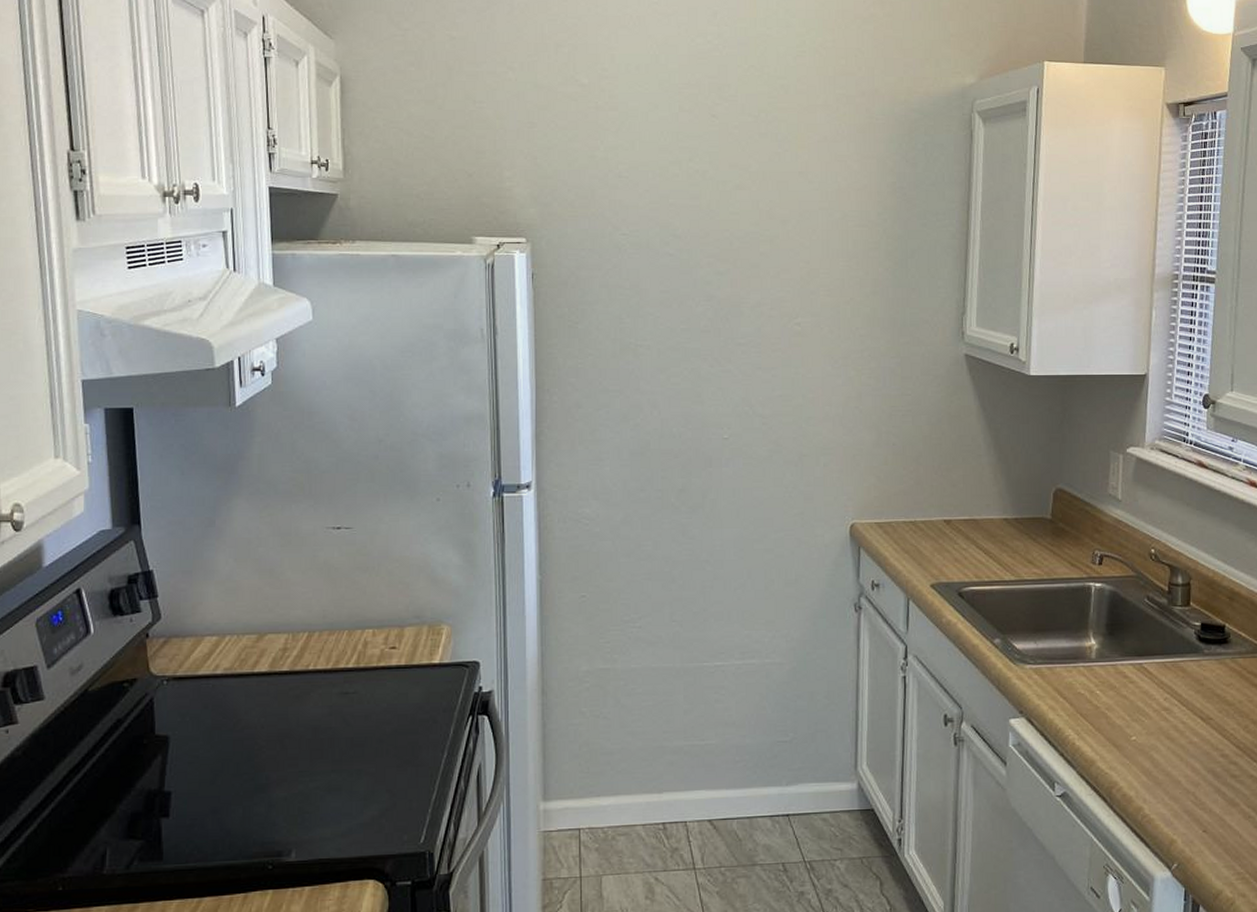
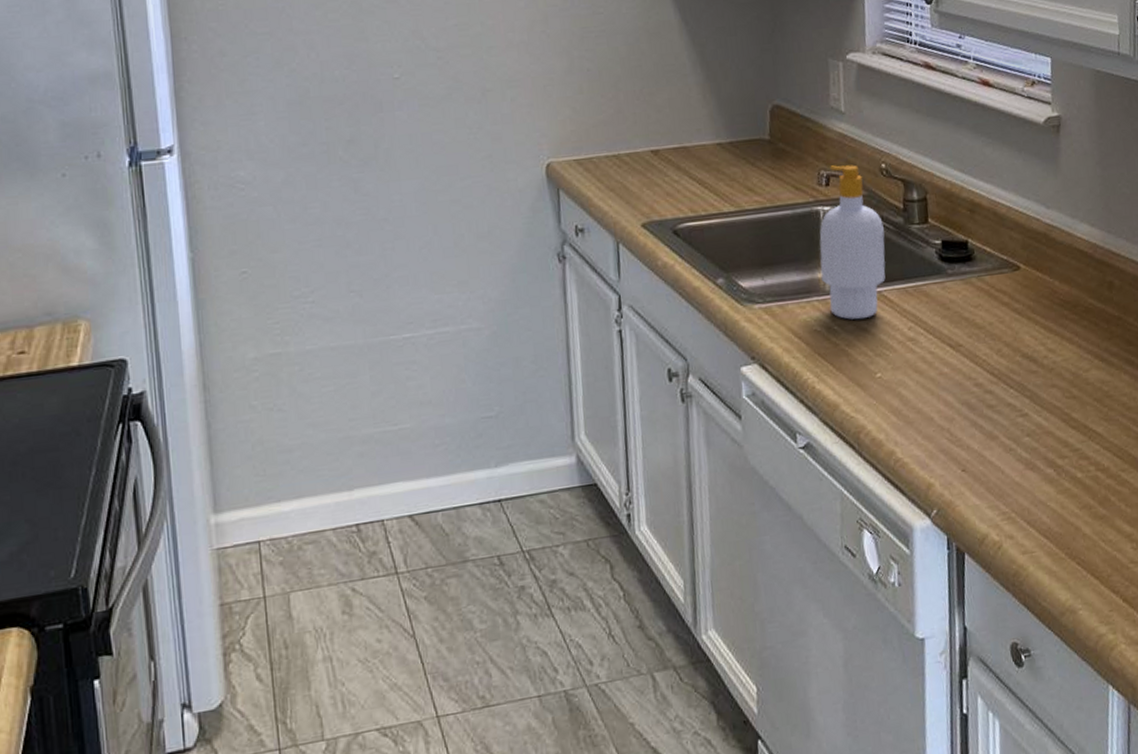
soap bottle: none [1088,547,1149,687] -> present [819,165,886,320]

